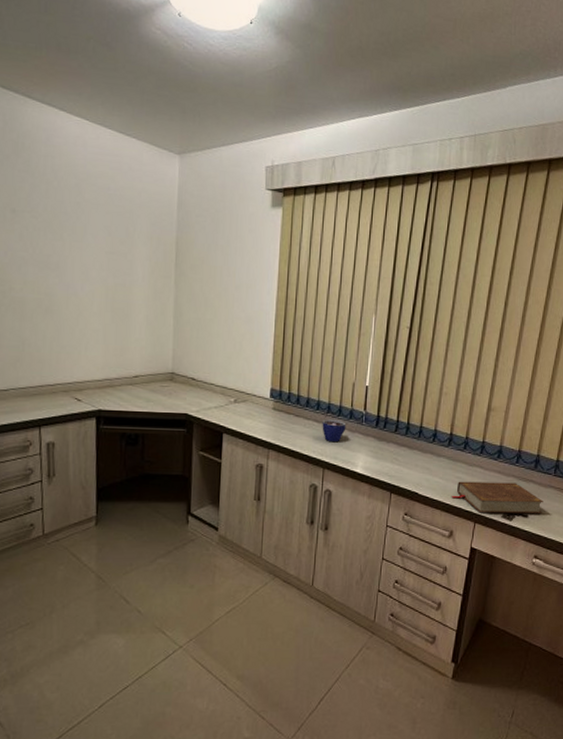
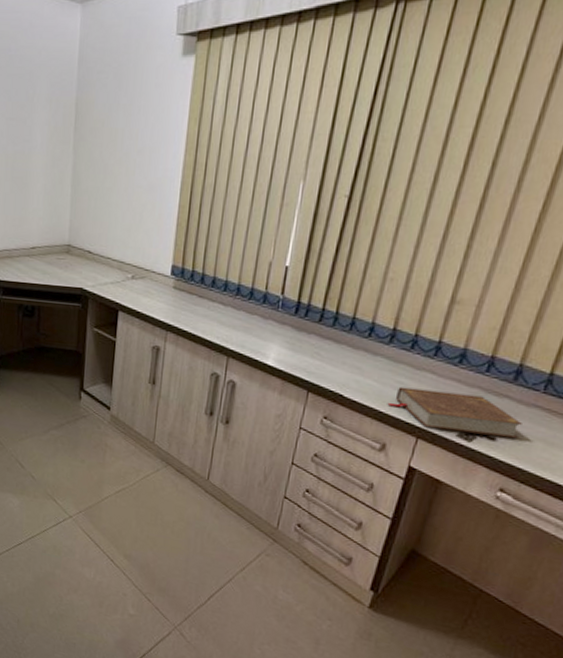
cup: present [322,419,346,443] -> none [228,302,258,329]

